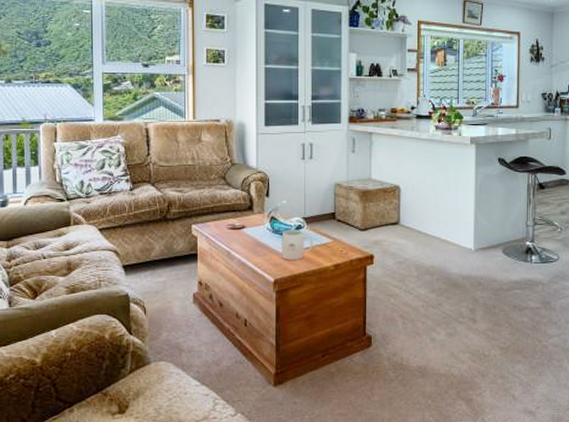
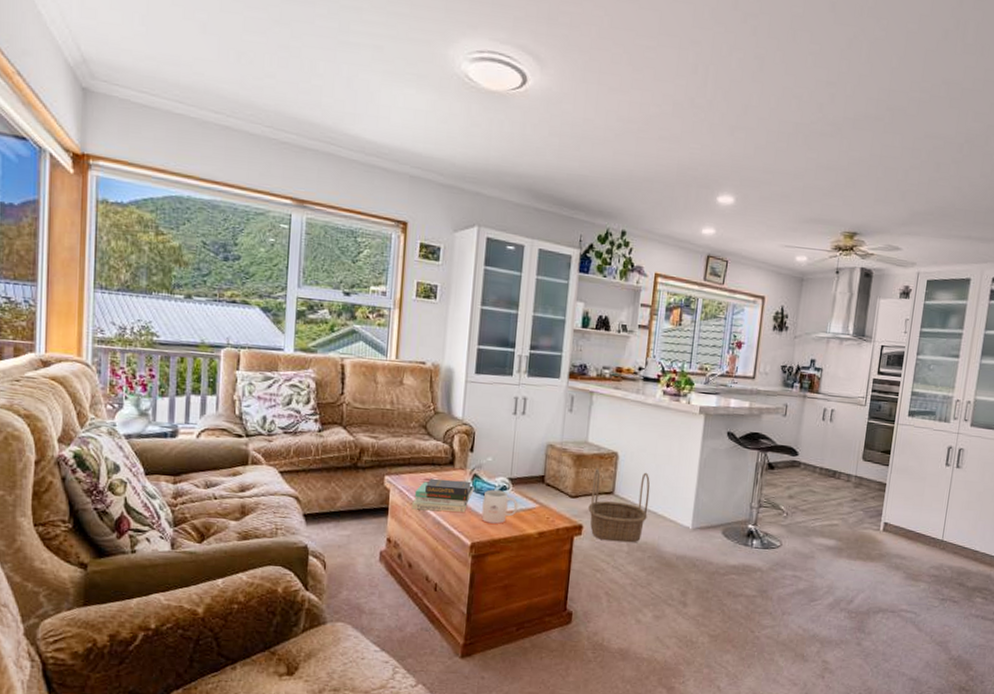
books: none [218,223,273,253] -> present [412,478,475,513]
basket: none [377,202,432,268] -> present [588,468,650,543]

